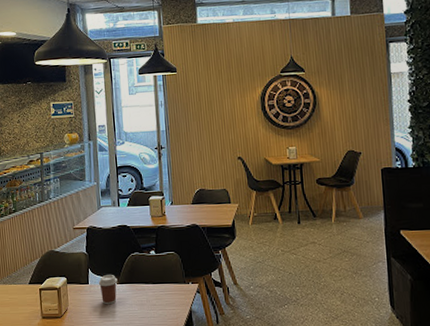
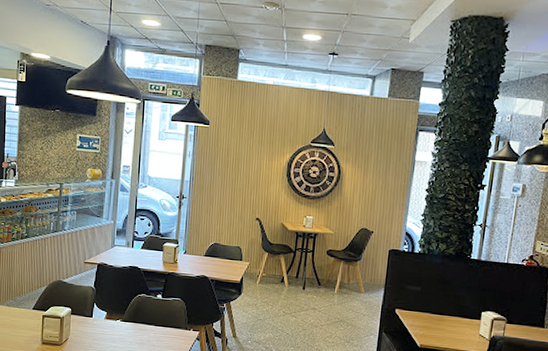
coffee cup: present [98,274,118,305] -> none [102,310,121,340]

